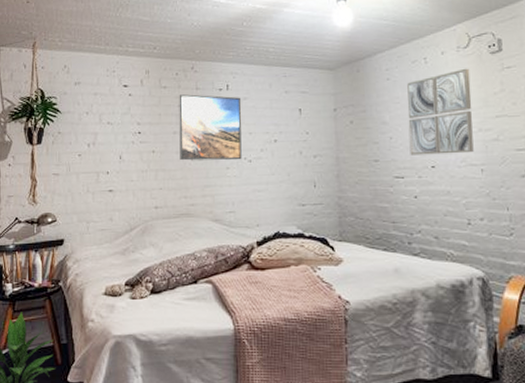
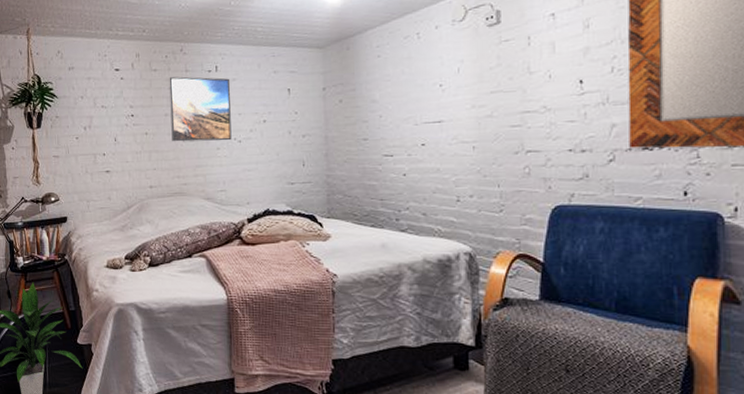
wall art: present [407,68,474,155] -> none [398,42,466,134]

